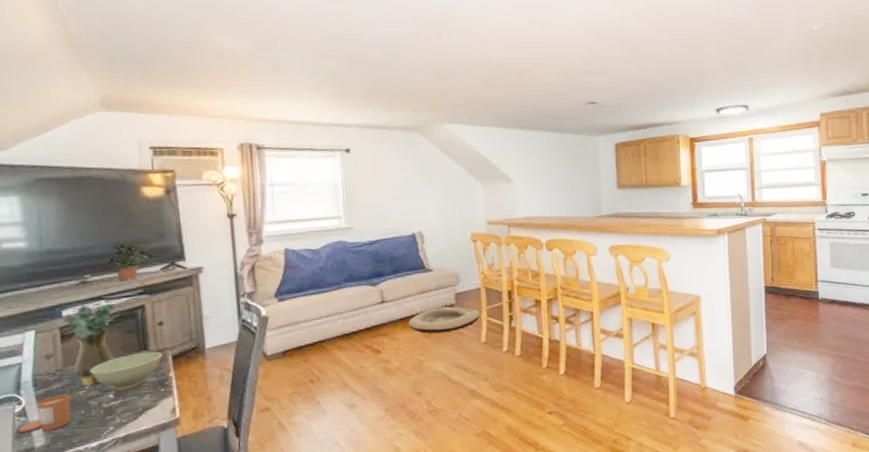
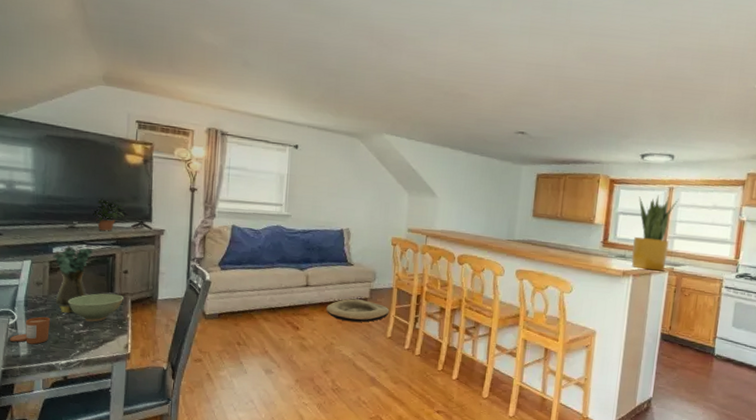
planter: none [721,147,760,225] -> present [631,194,679,271]

